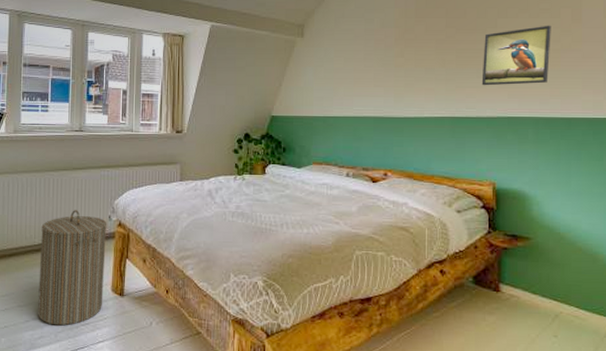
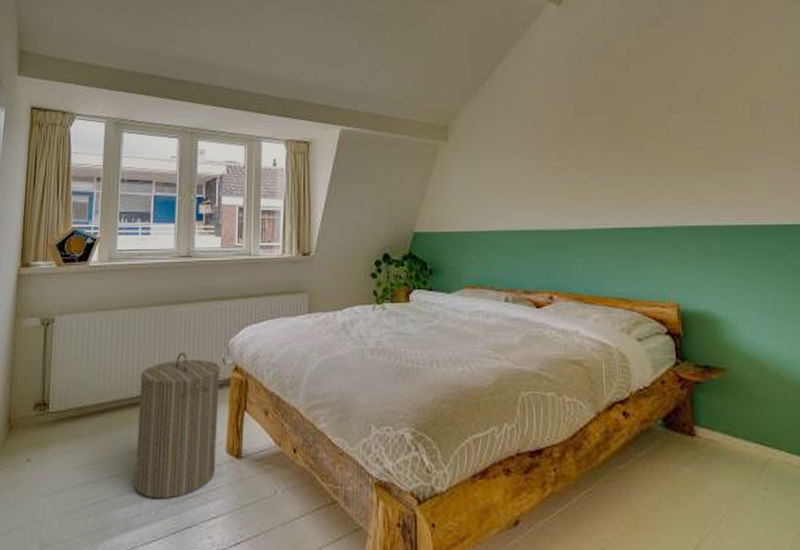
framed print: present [481,25,551,86] -> none [654,120,730,191]

